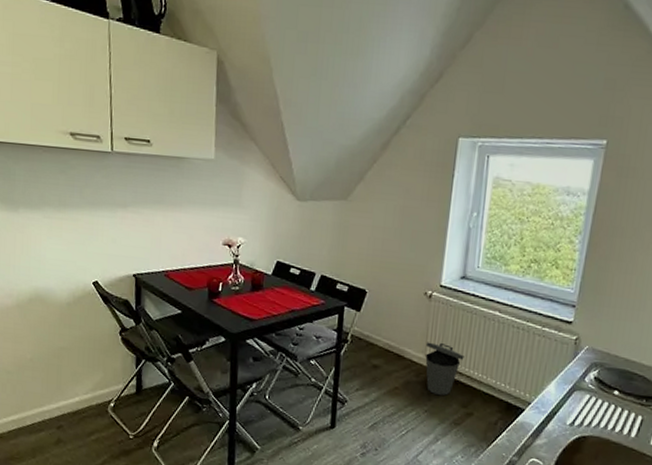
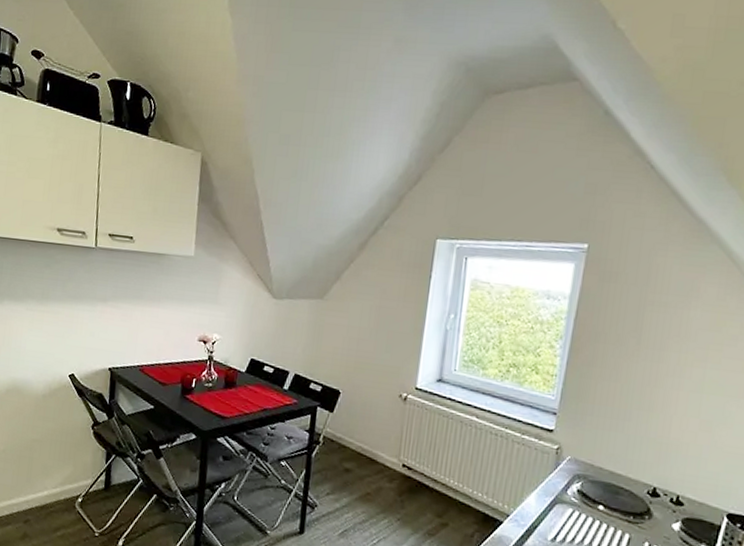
trash can: present [425,342,464,396] -> none [399,446,440,504]

